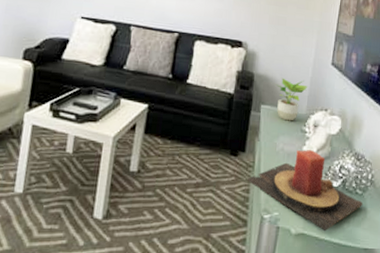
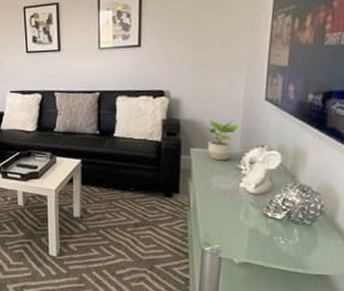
candle: present [247,149,362,232] -> none [184,185,312,260]

